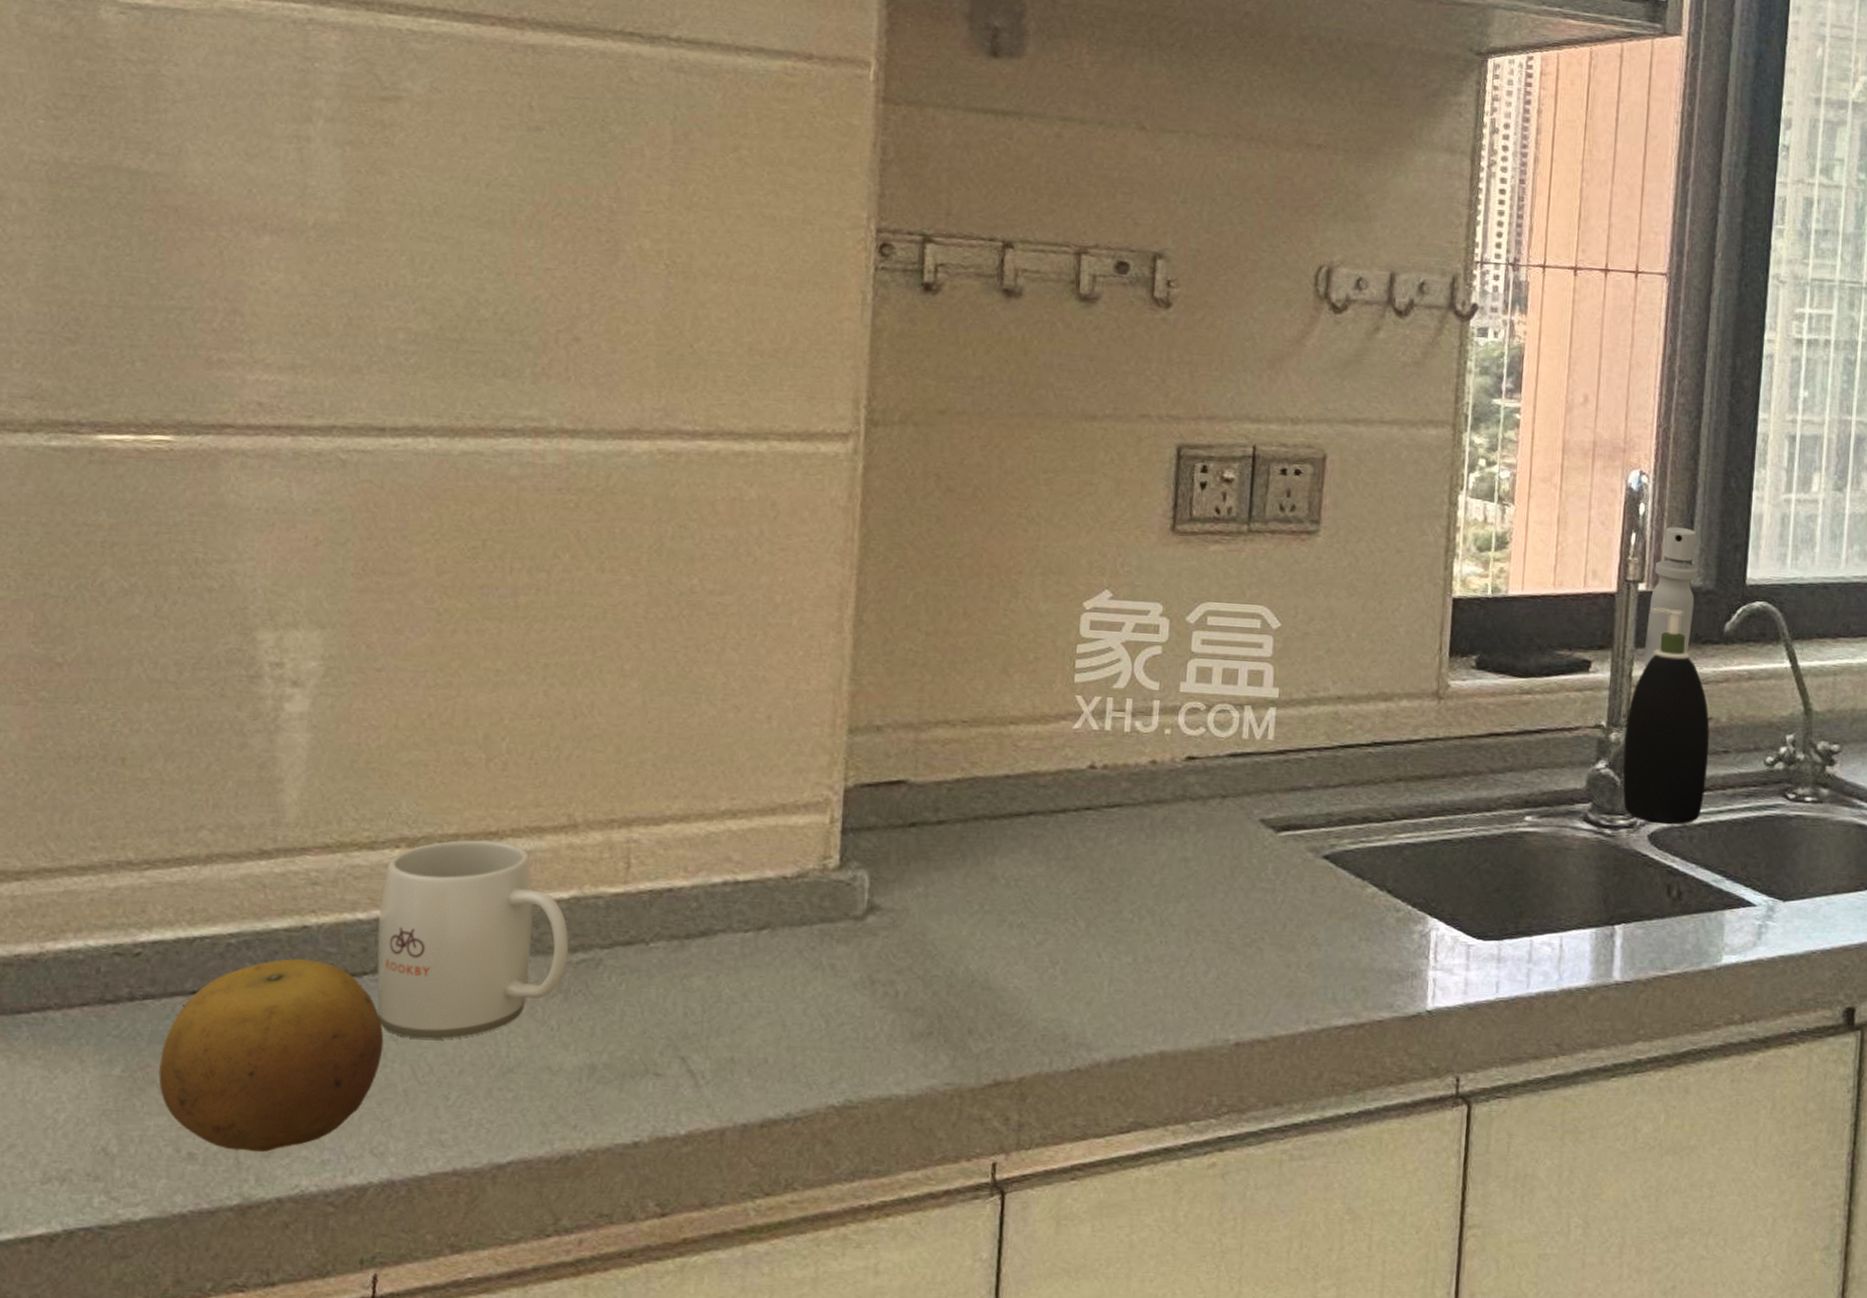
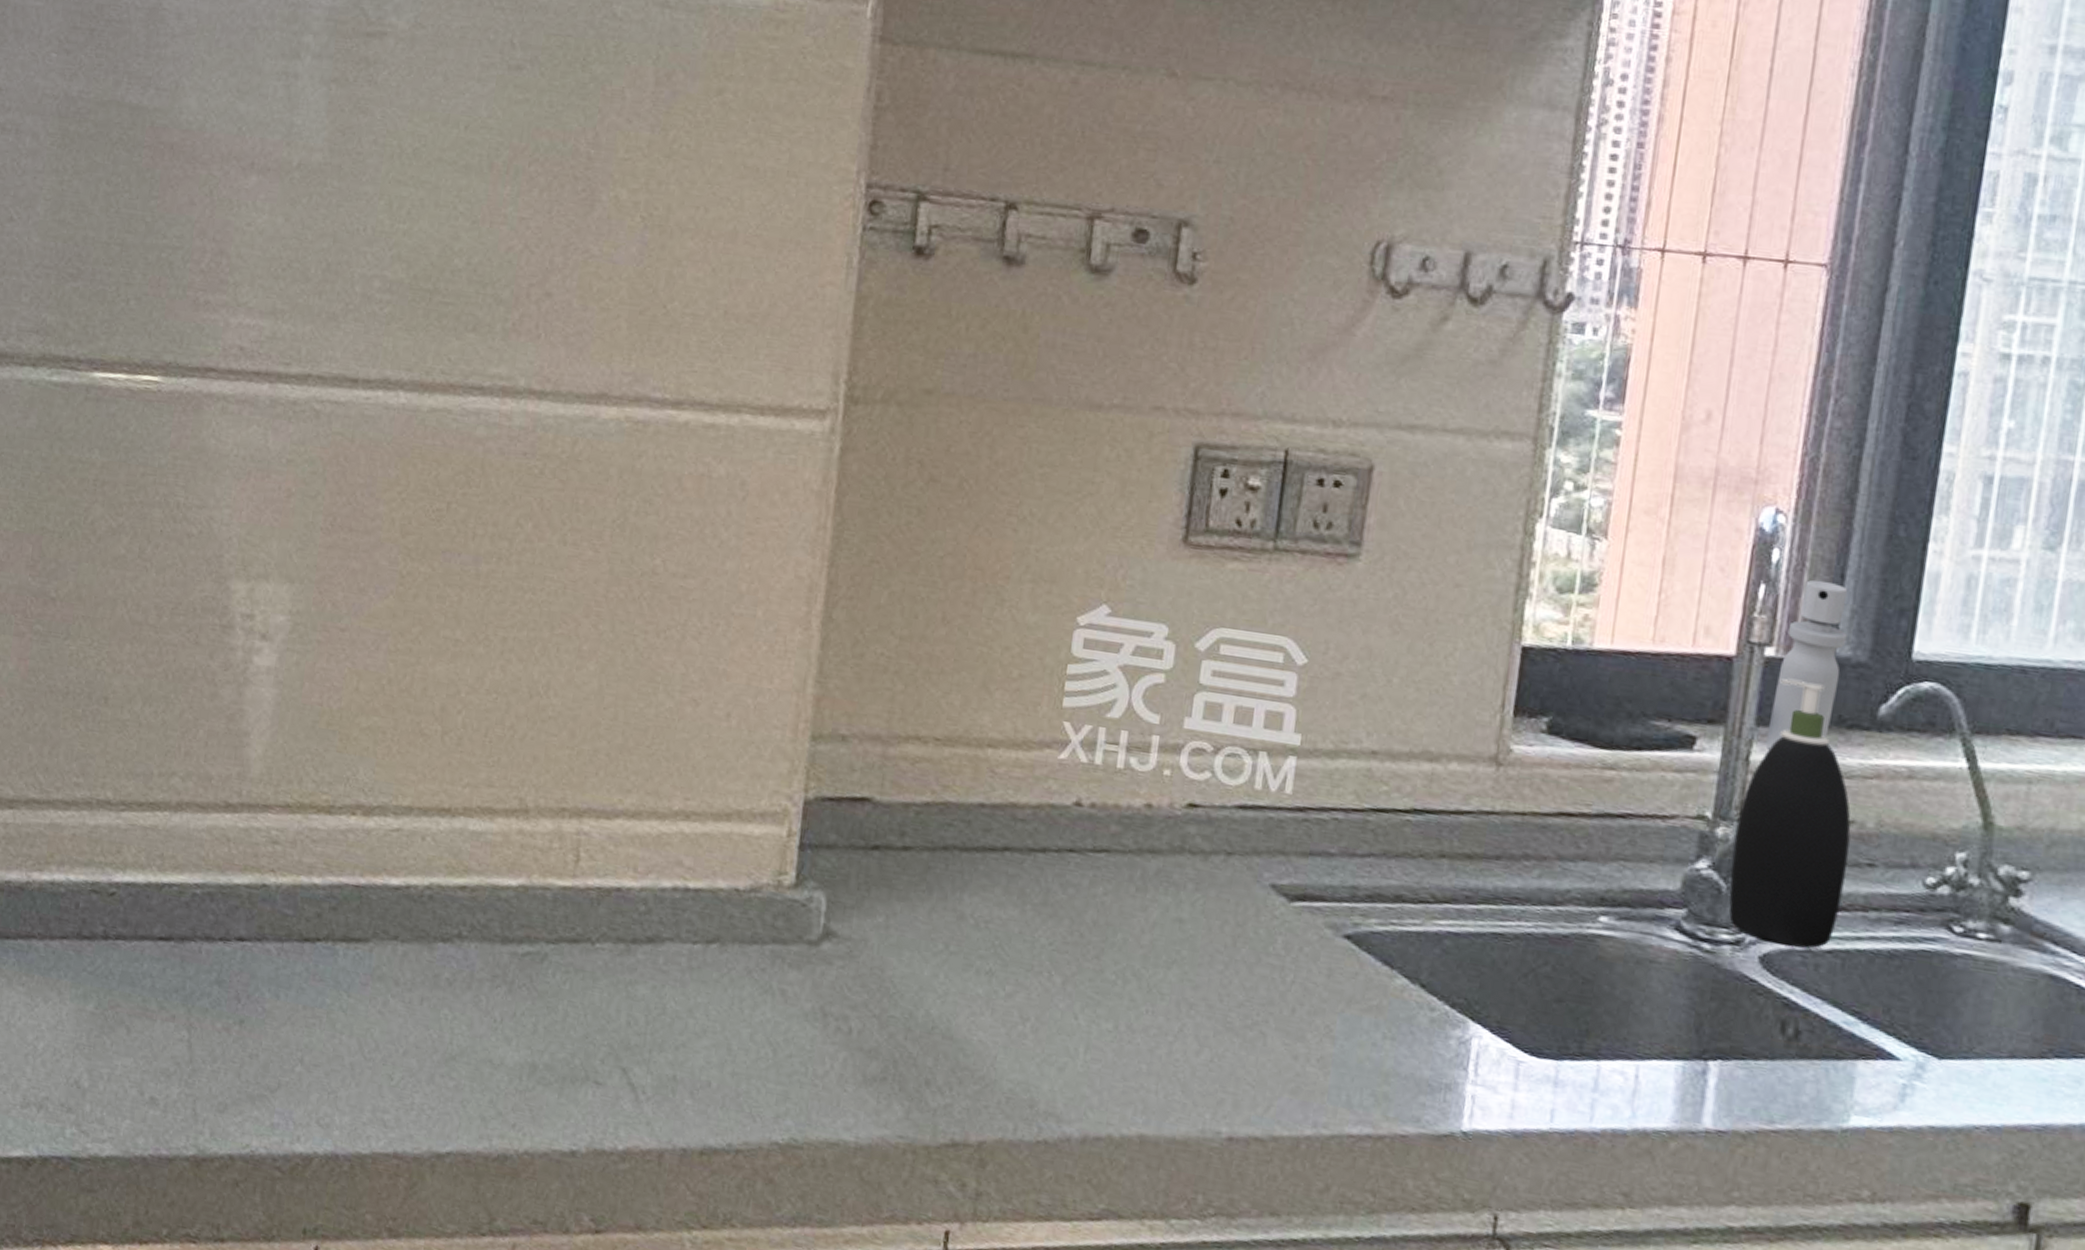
fruit: present [158,959,384,1152] -> none [127,915,334,1107]
mug: present [376,840,569,1039] -> none [329,813,516,1018]

